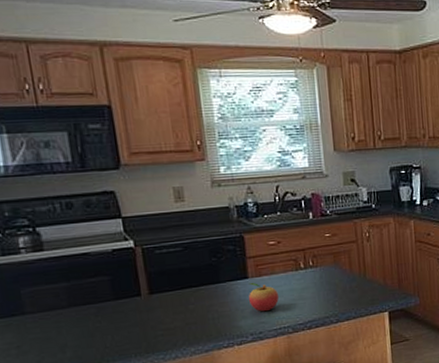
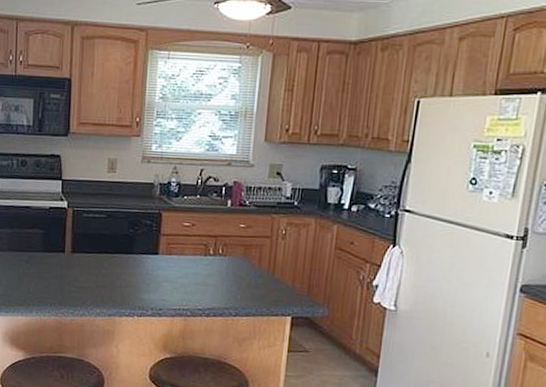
fruit: present [249,283,279,312] -> none [156,260,183,290]

